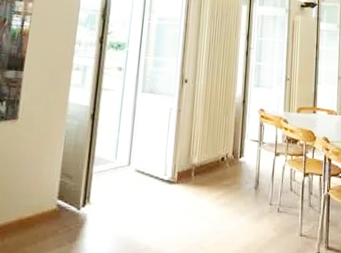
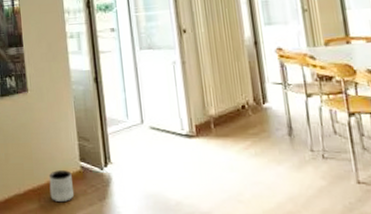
planter: none [16,207,46,242] -> present [48,170,74,202]

